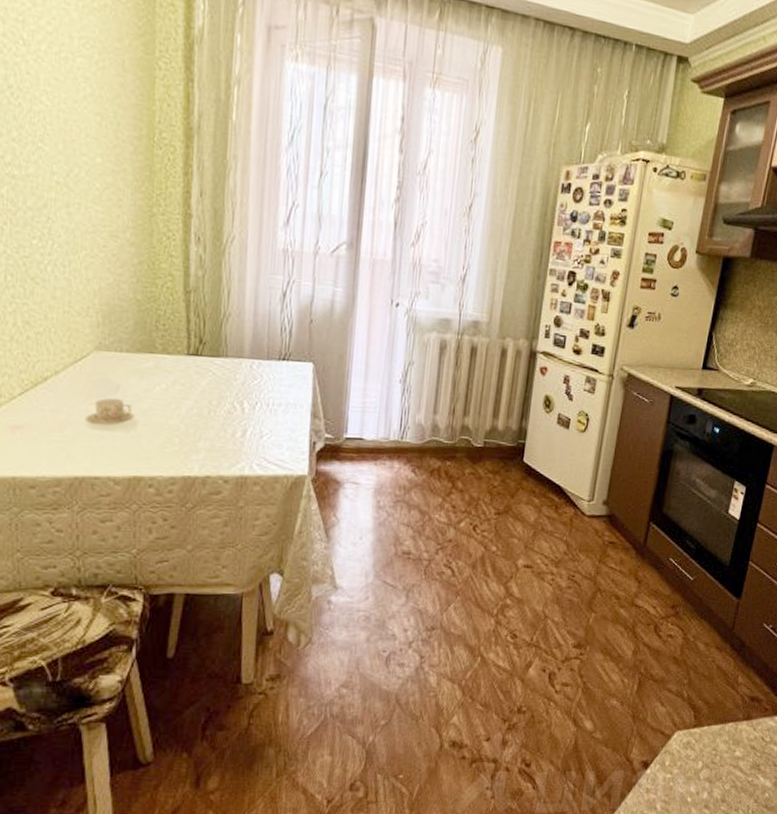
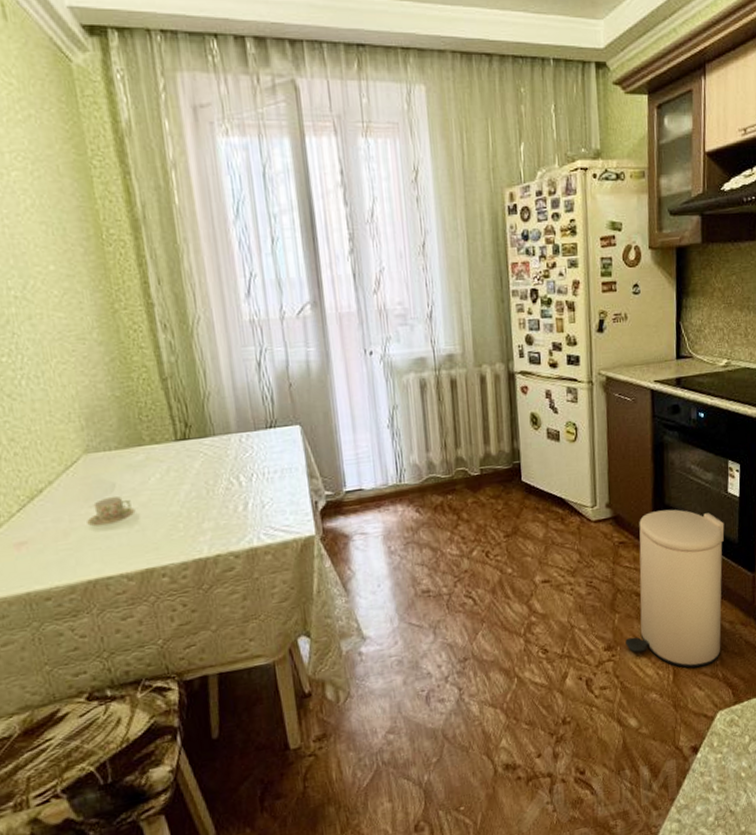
pedal bin: none [596,517,719,683] -> present [625,509,725,669]

